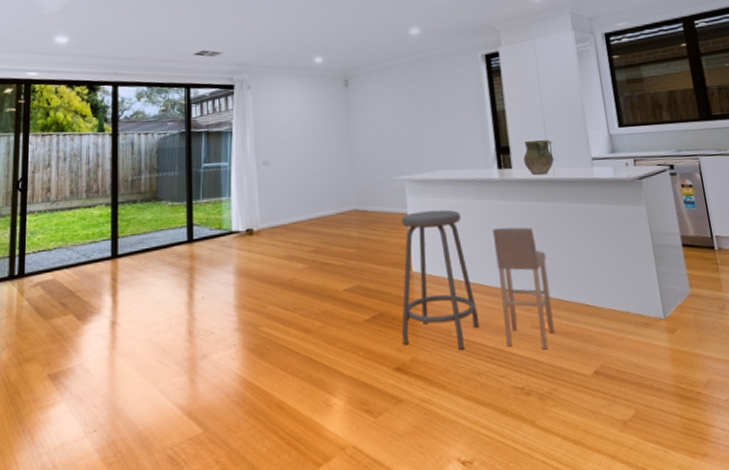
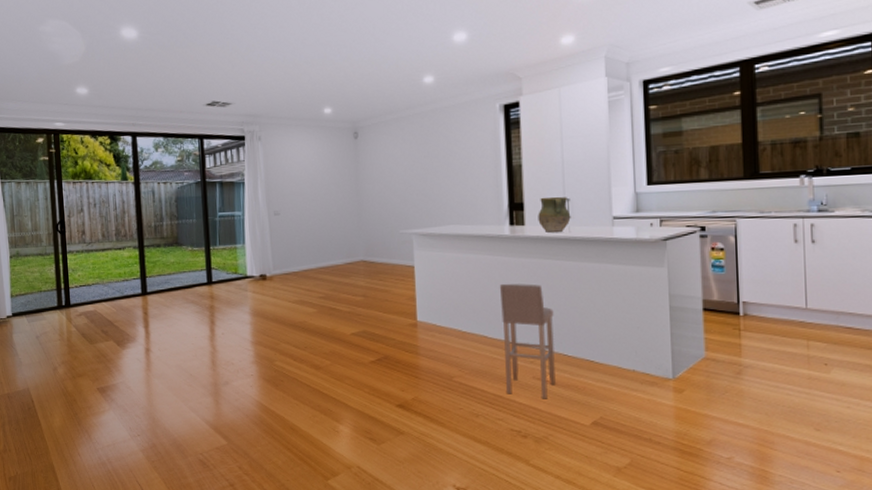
bar stool: present [401,209,480,350] -> none [404,264,481,394]

